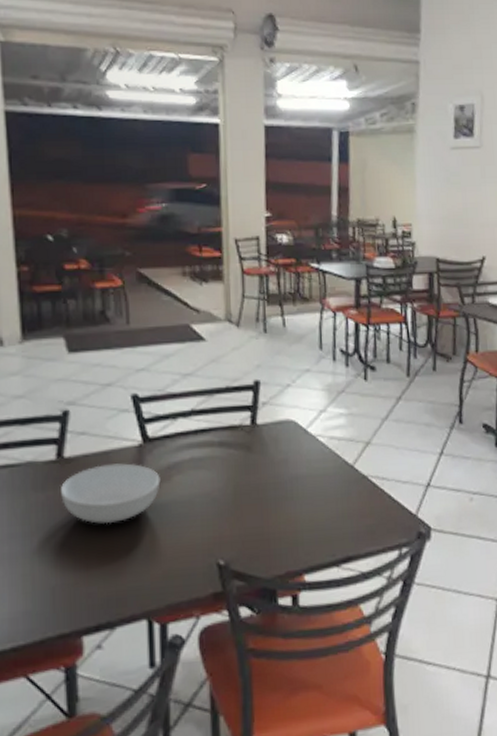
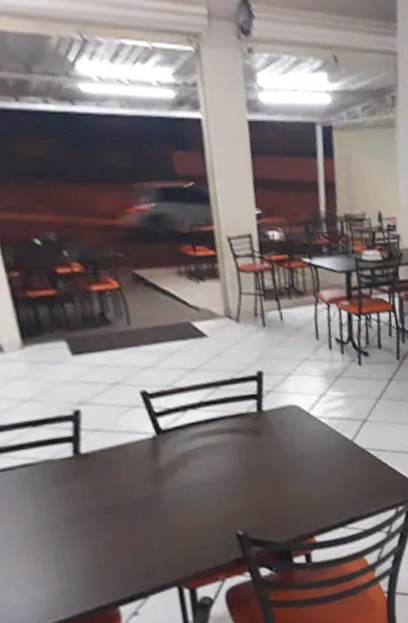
serving bowl: present [60,463,161,524] -> none [80,454,177,510]

